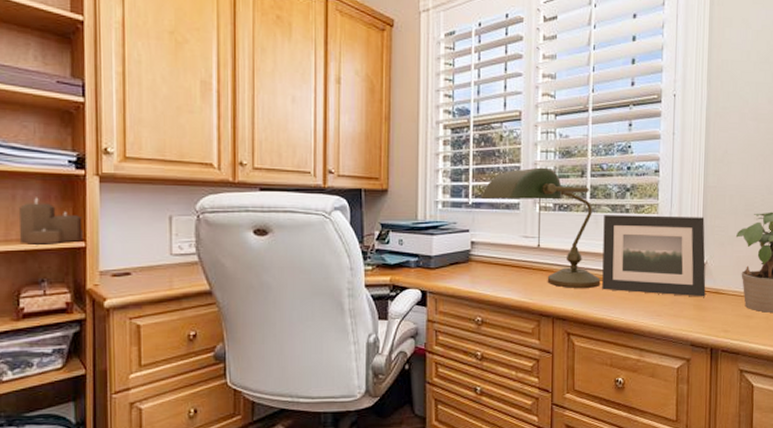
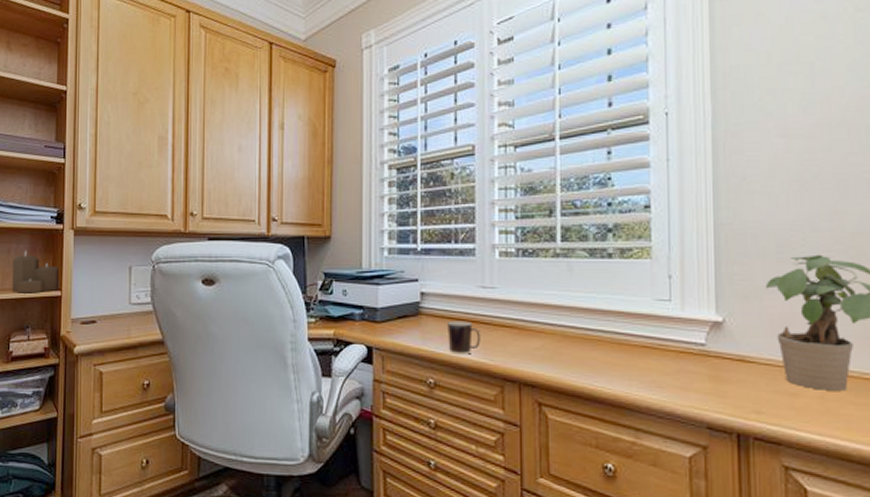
desk lamp: present [480,167,601,288] -> none [430,207,579,349]
mug: none [493,266,522,296] -> present [446,320,481,356]
picture frame: present [602,215,706,297] -> none [579,261,725,366]

